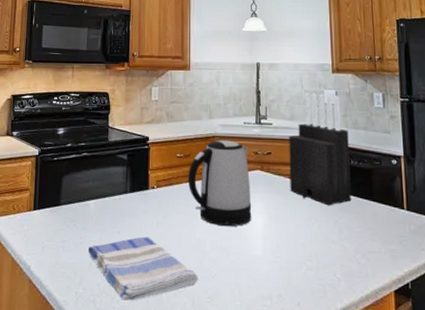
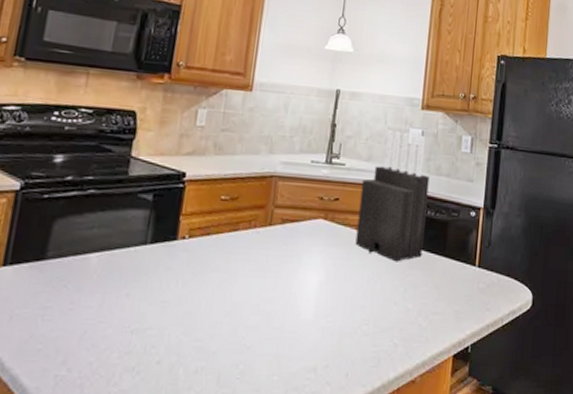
dish towel: present [87,236,198,301] -> none [79,300,229,383]
kettle: present [187,140,252,227] -> none [231,180,313,287]

